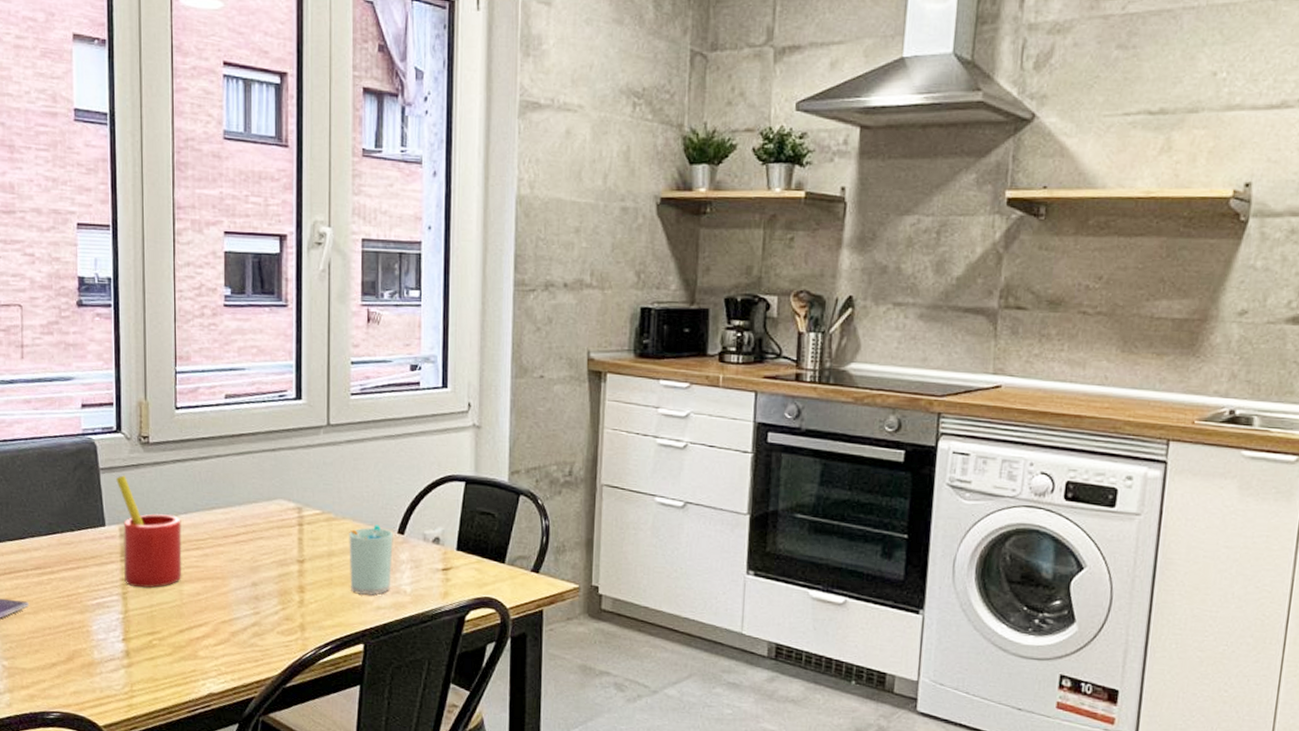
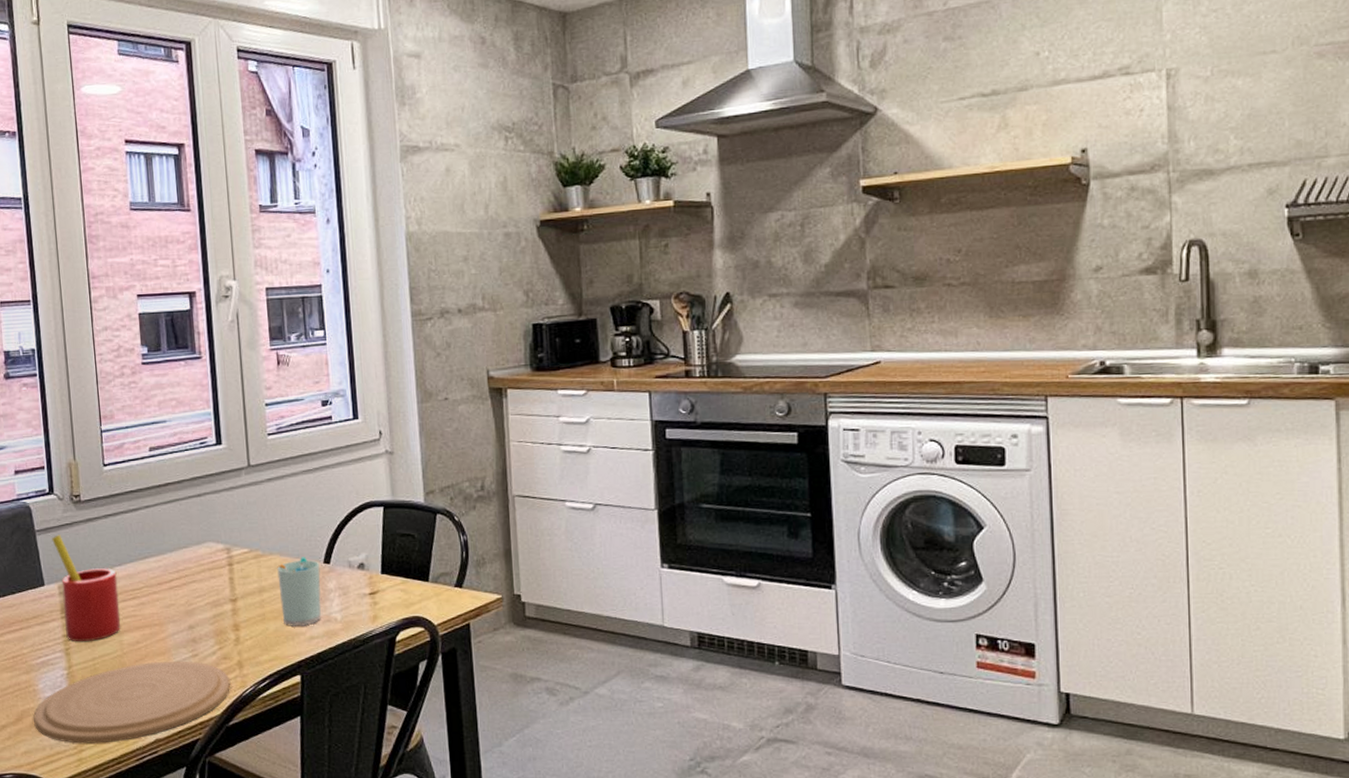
plate: none [85,615,291,691] -> present [33,661,231,743]

